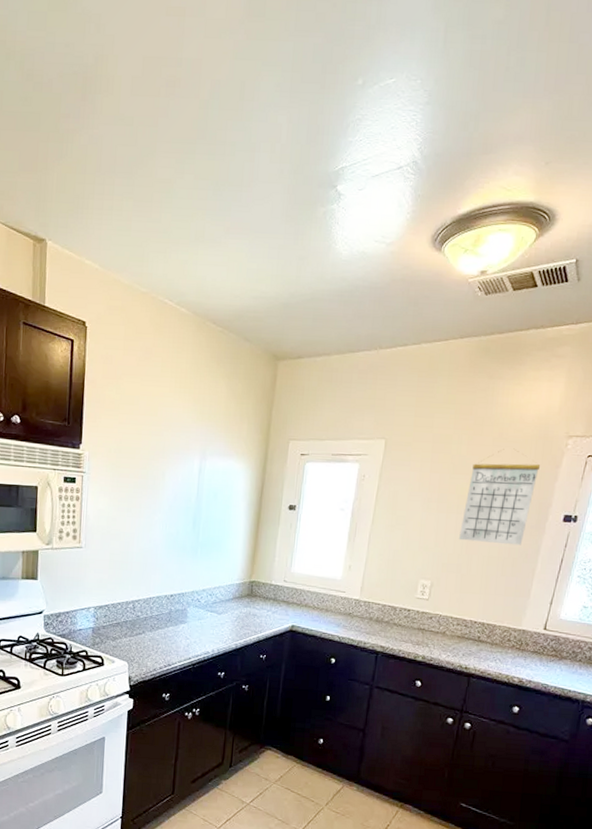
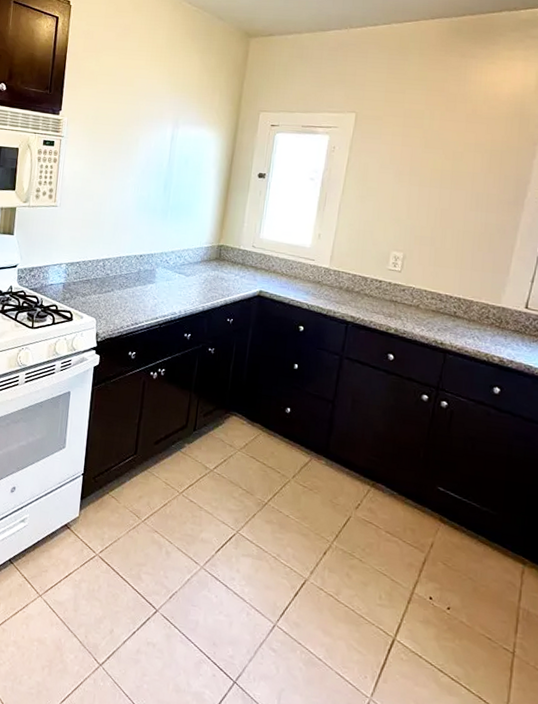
calendar: present [459,448,541,546] -> none [432,125,517,221]

